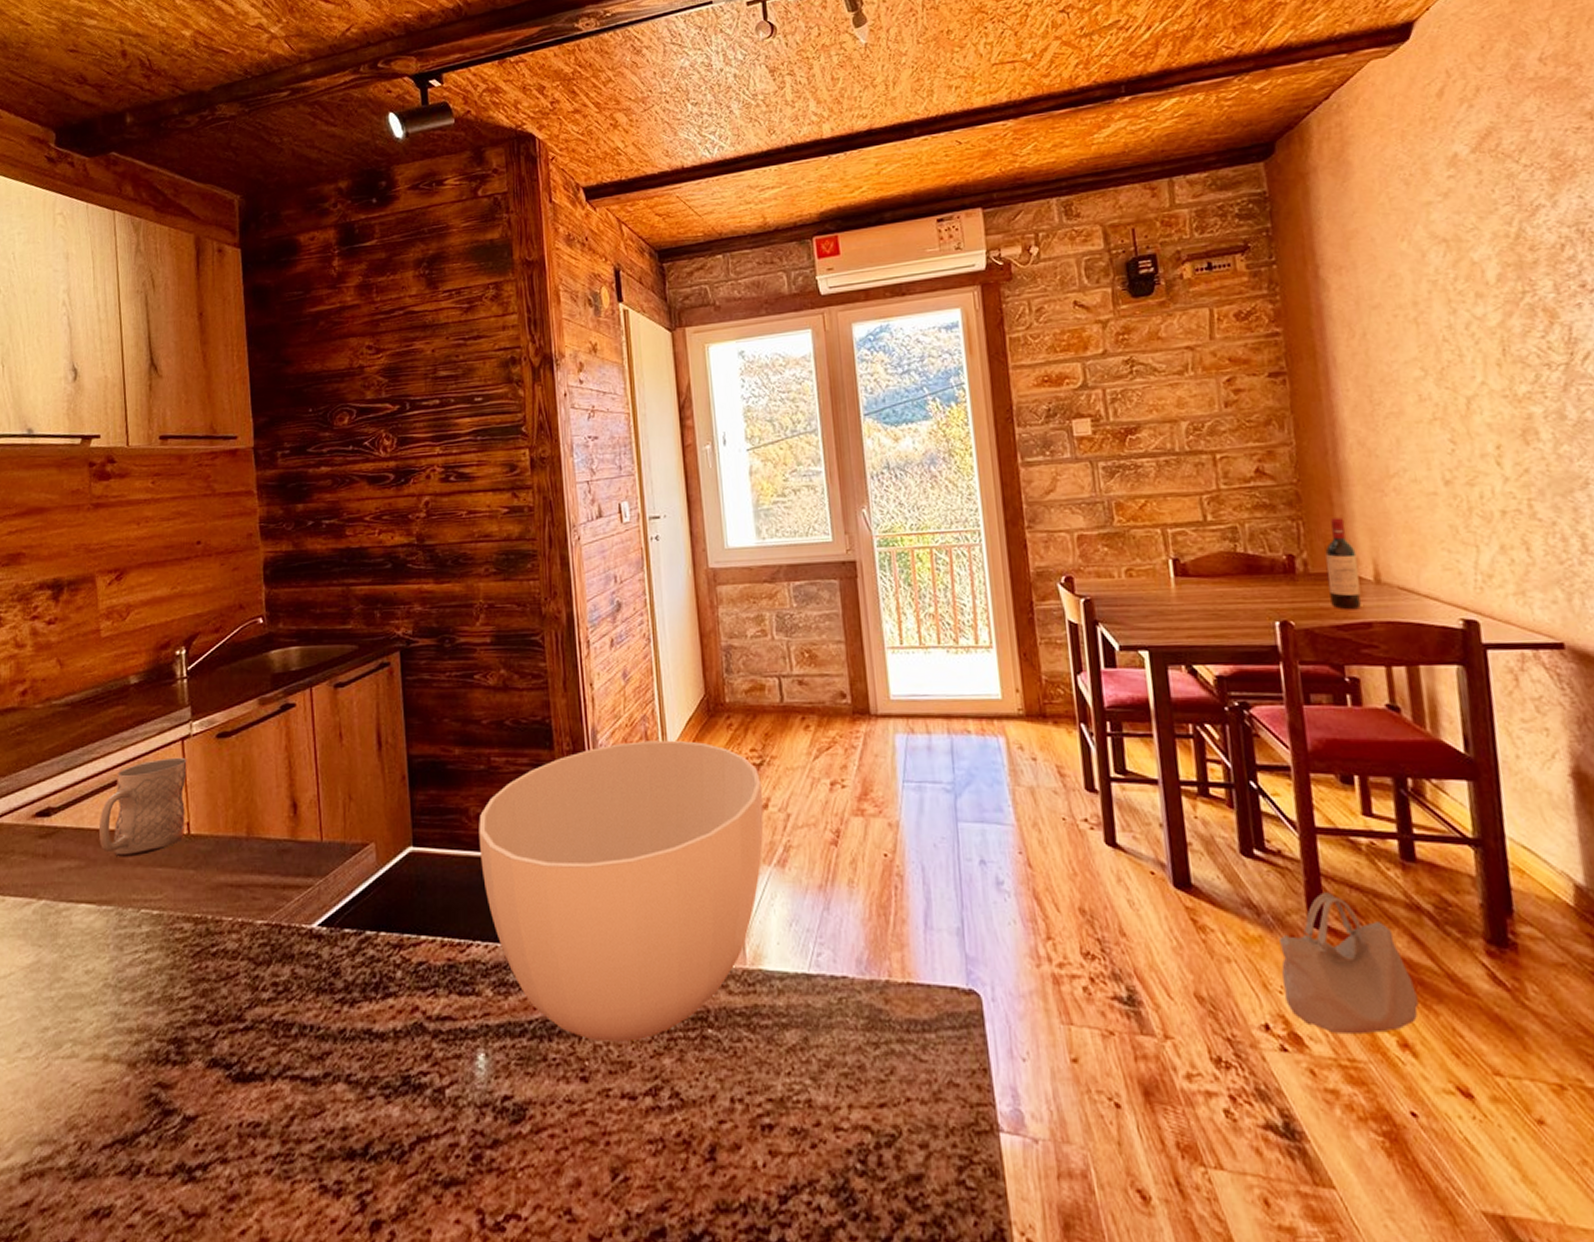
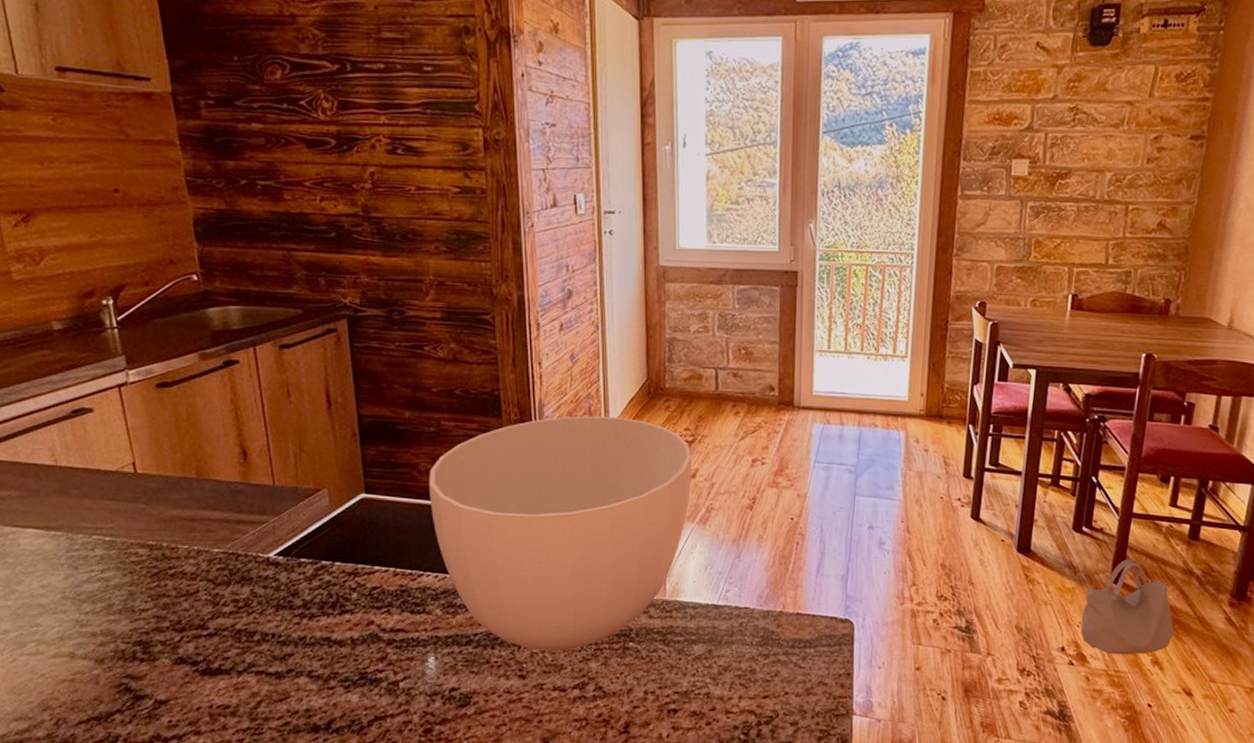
mug: present [98,757,187,857] -> none [36,402,131,490]
wine bottle: present [1325,517,1362,610] -> none [1188,271,1220,349]

